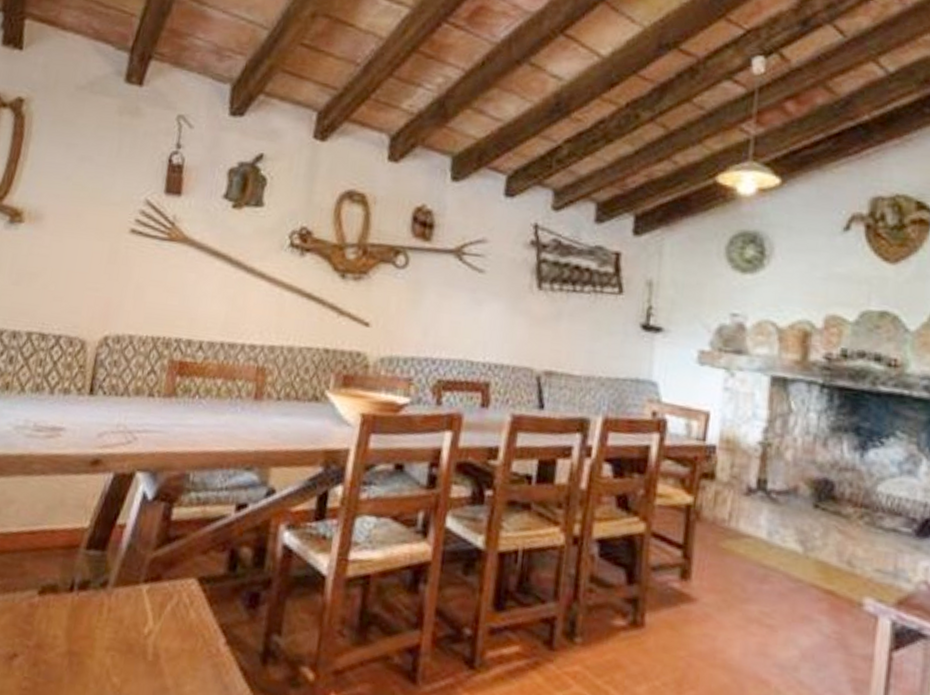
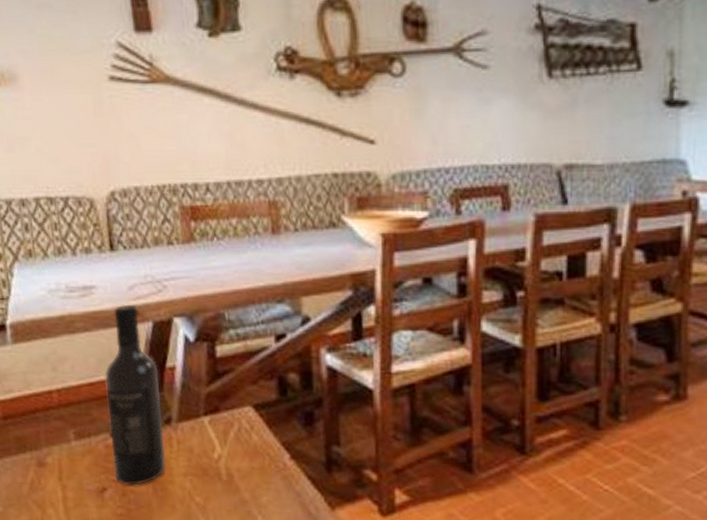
wine bottle: none [30,451,107,656] -> present [104,304,166,486]

